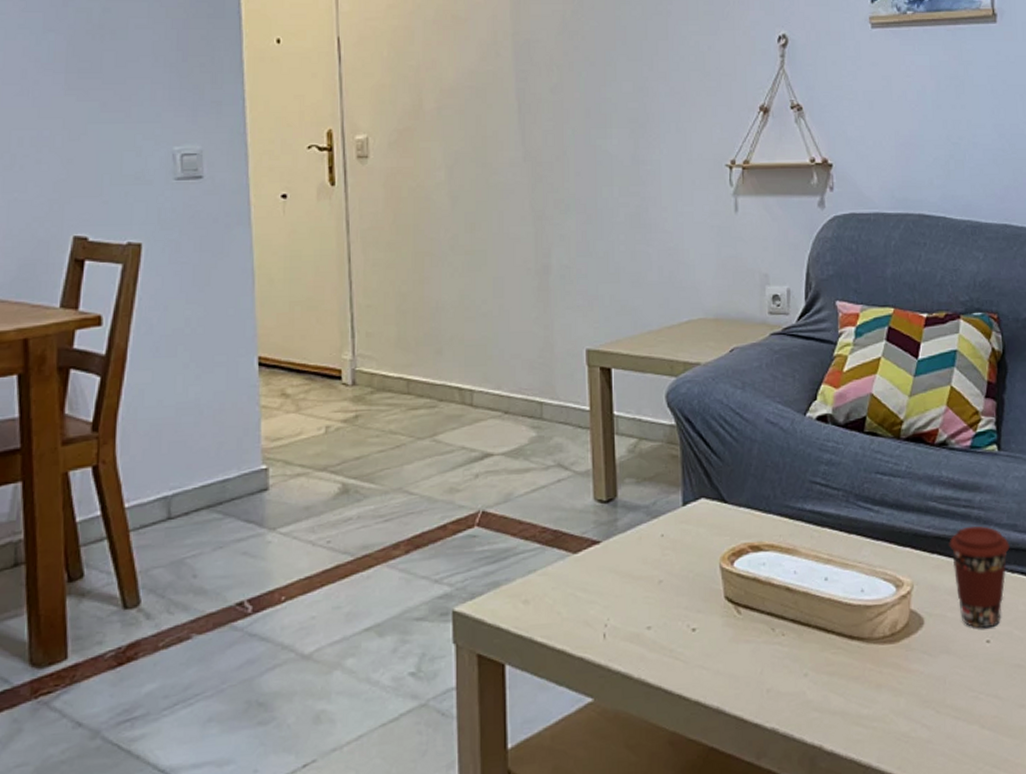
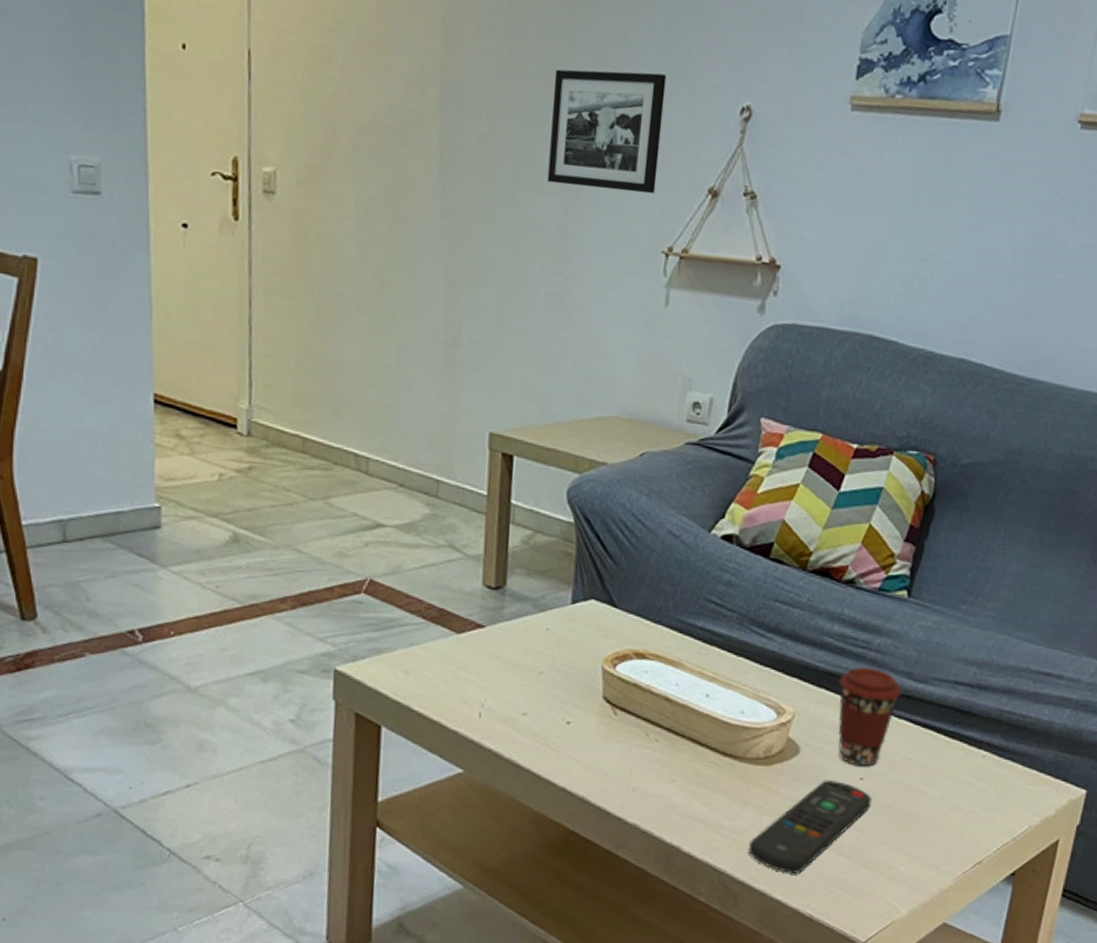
picture frame: none [613,17,713,118] -> present [547,69,667,194]
remote control: none [890,647,1002,756] -> present [748,779,872,874]

